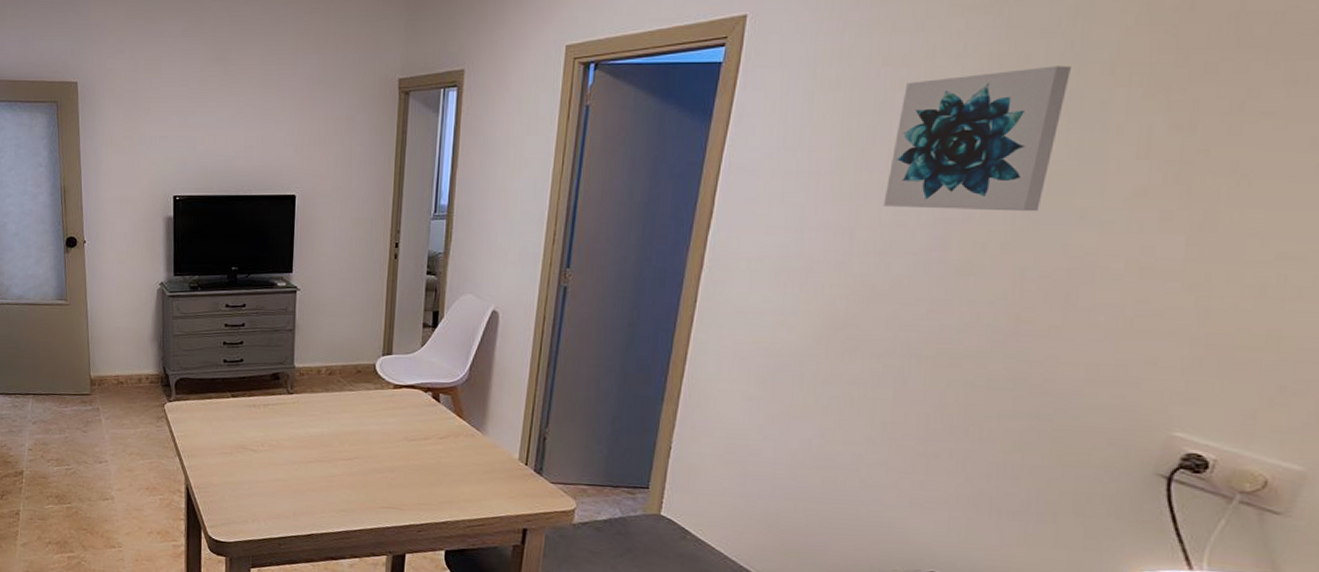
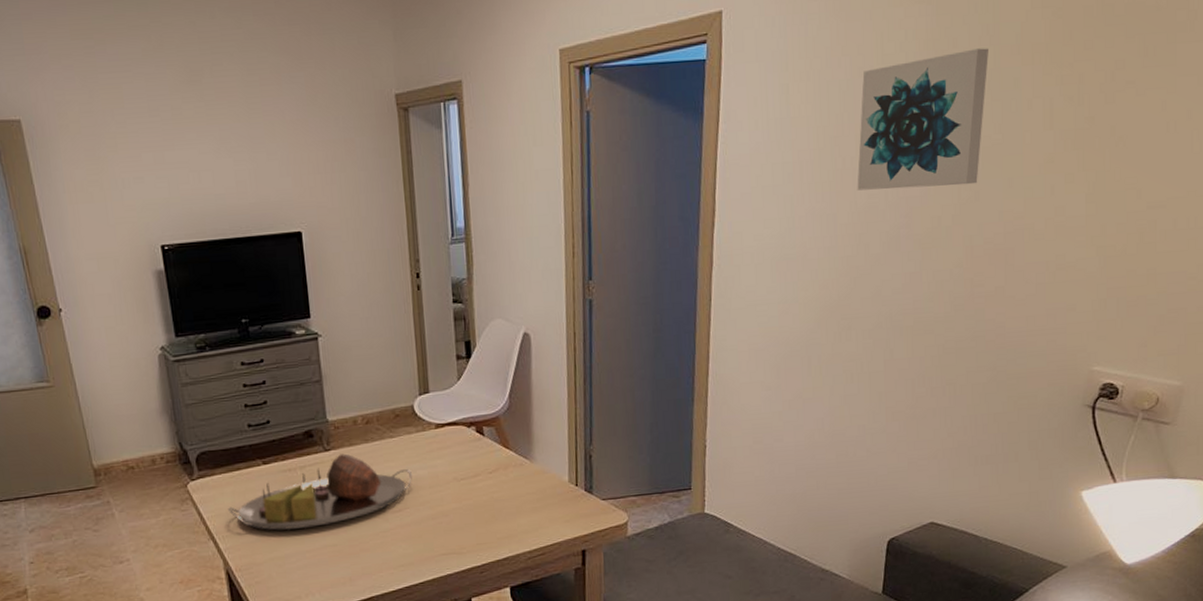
serving tray: none [196,398,365,461] -> present [228,453,412,530]

